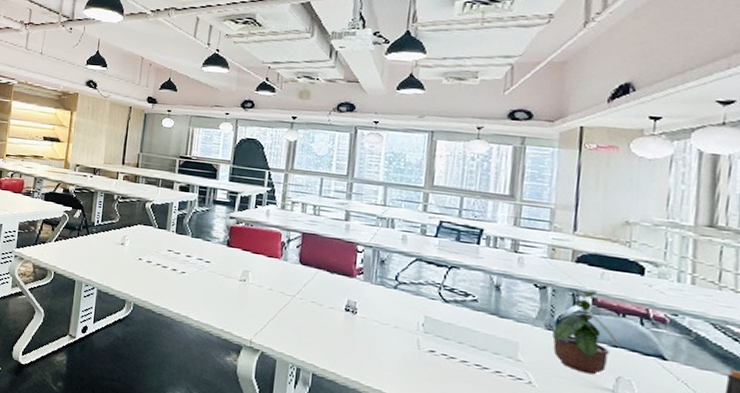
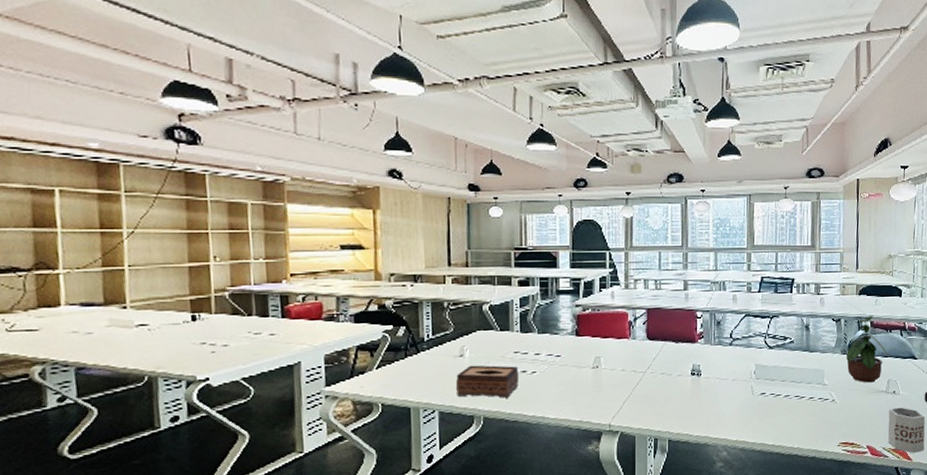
tissue box: none [114,254,170,291] -> present [456,365,520,398]

